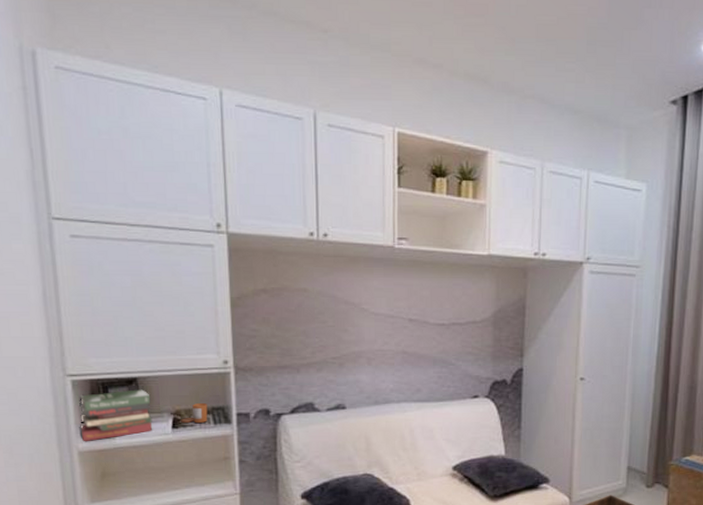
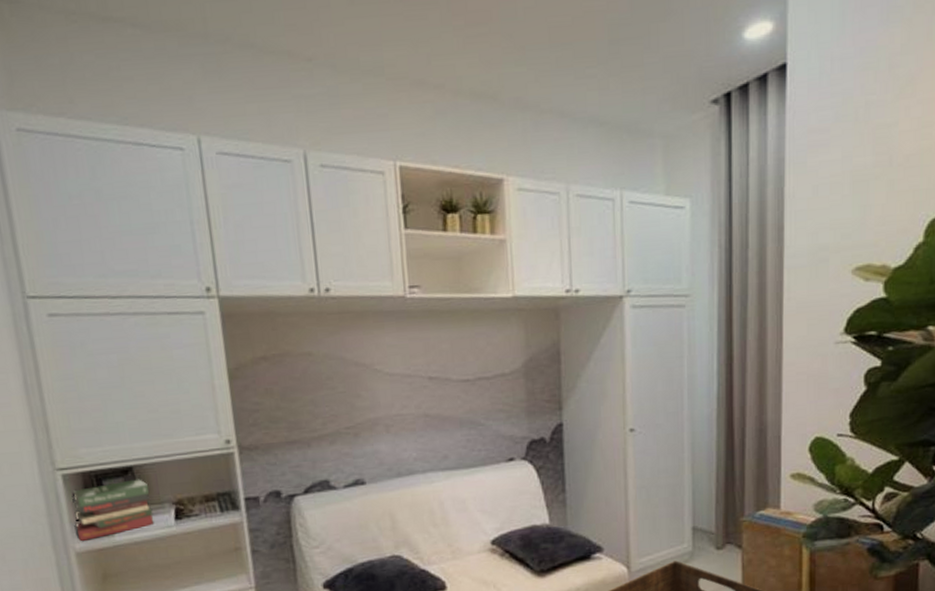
candle: present [180,402,208,424] -> none [183,488,214,514]

